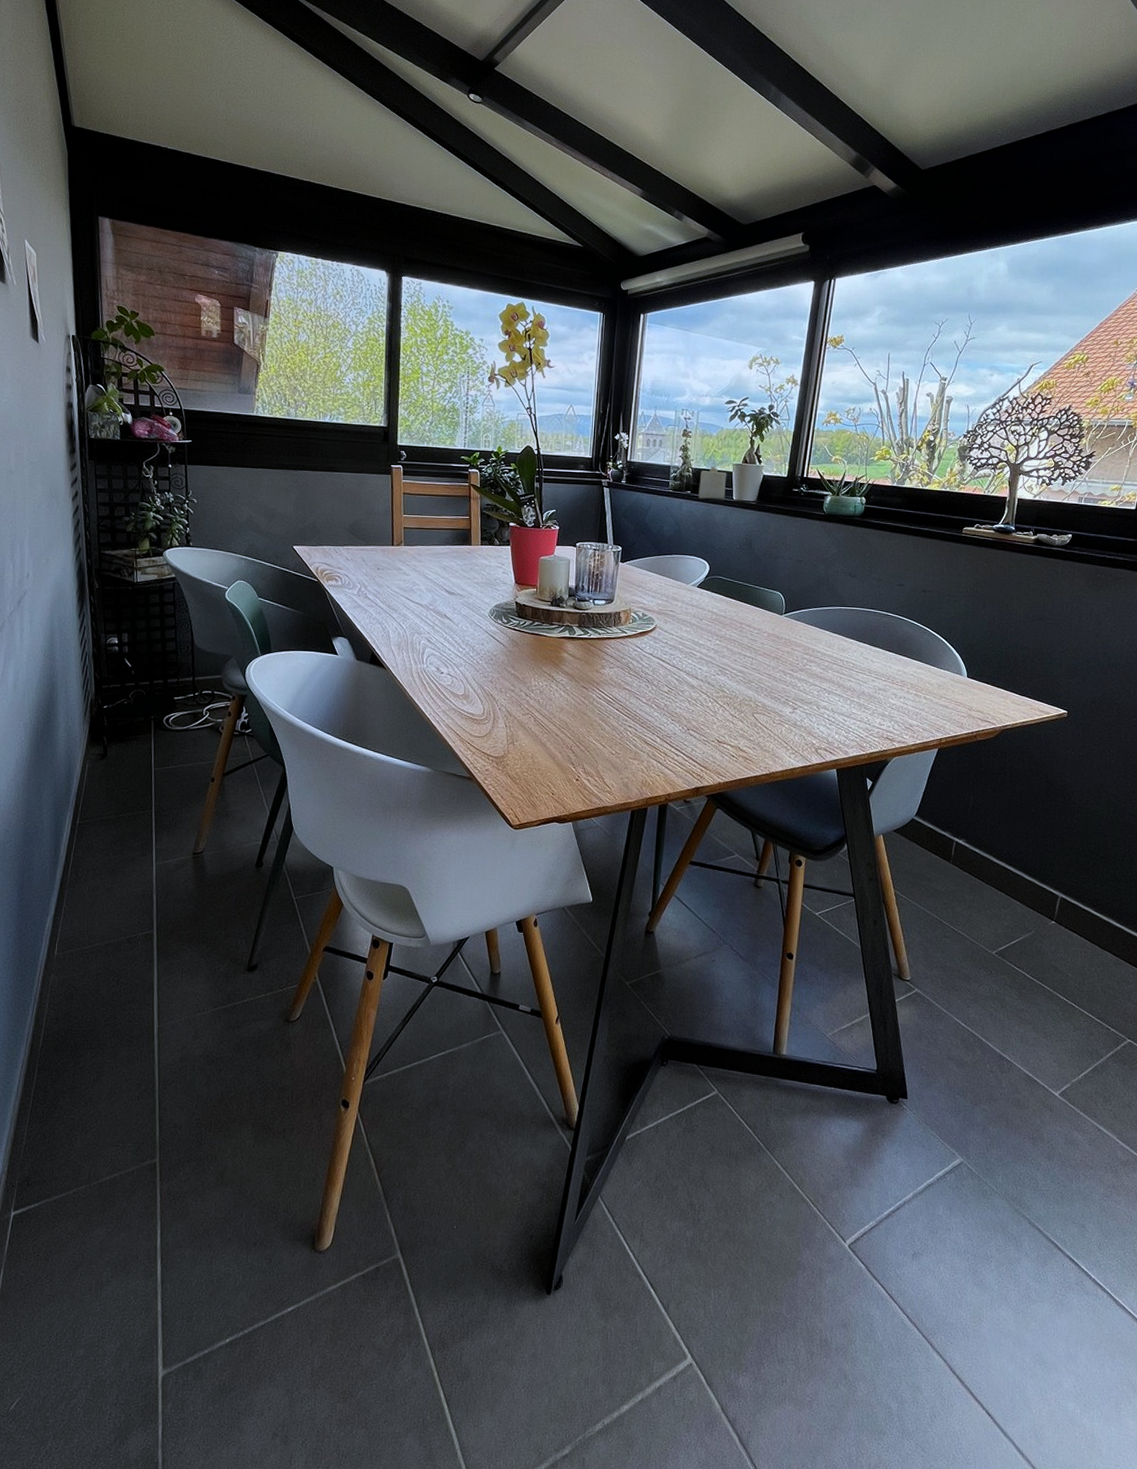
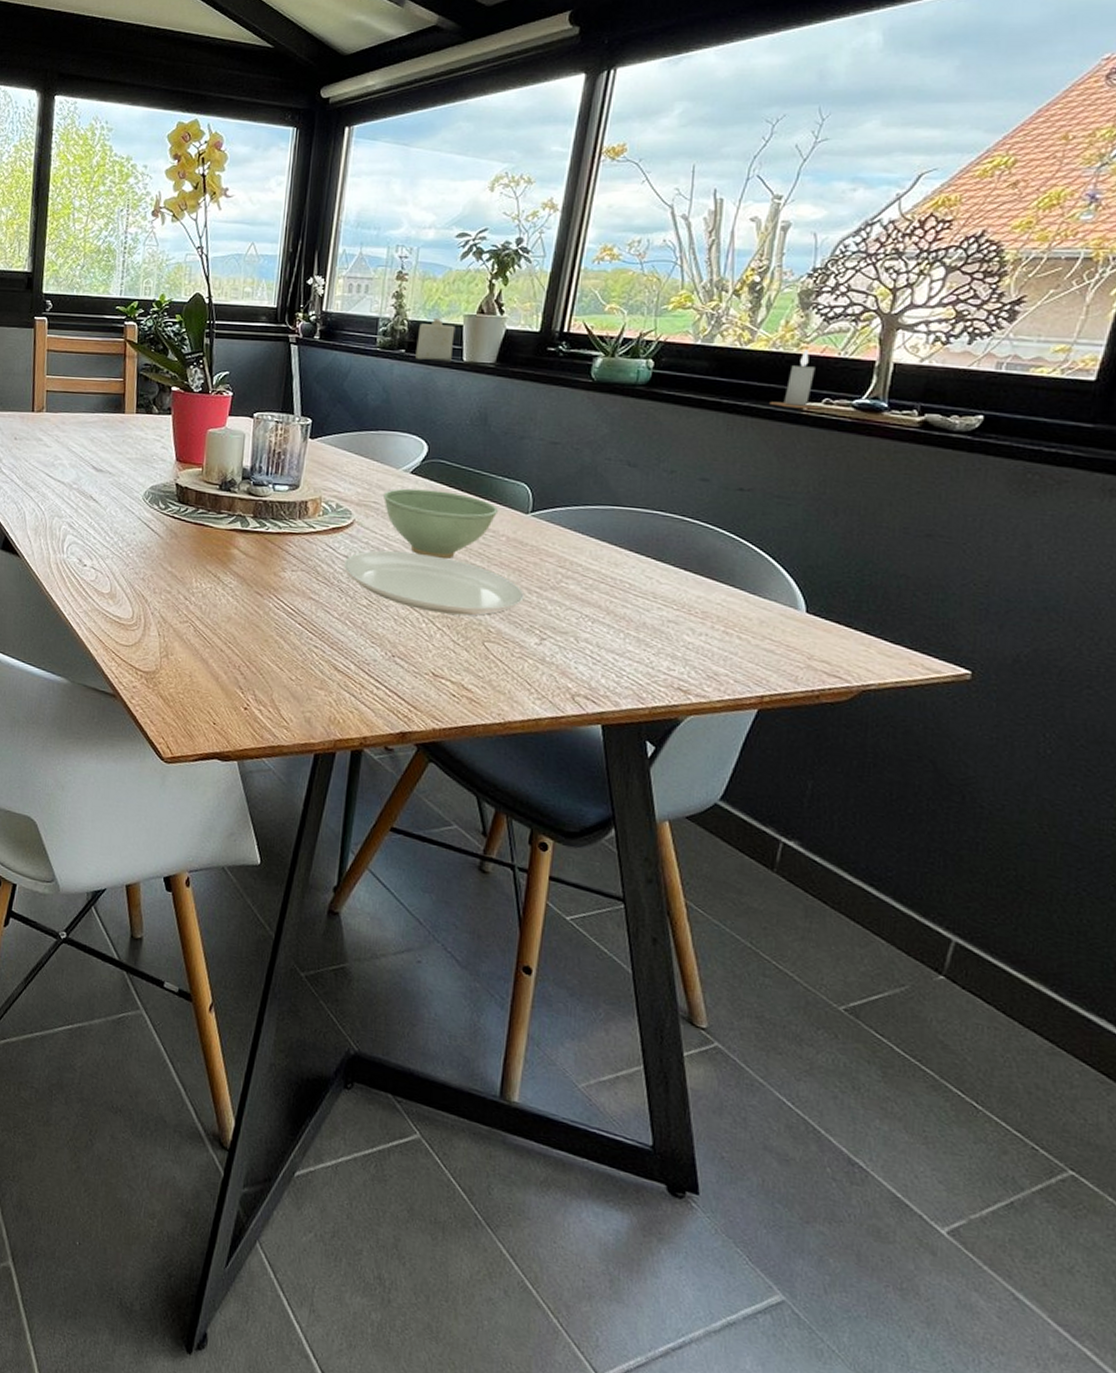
plate: none [649,648,781,695] -> present [343,550,524,616]
bowl: none [677,599,762,653] -> present [382,488,499,560]
candle: none [941,489,974,533] -> present [769,349,821,410]

